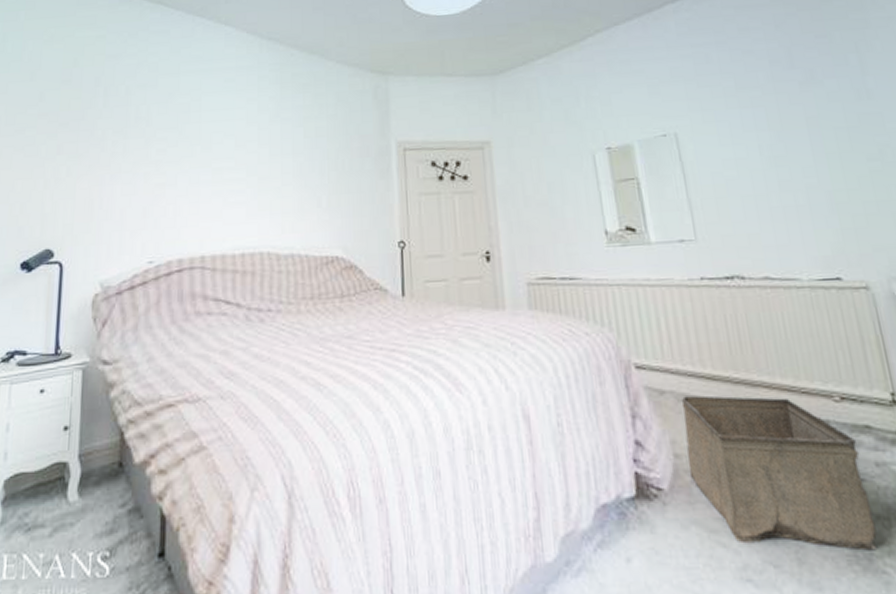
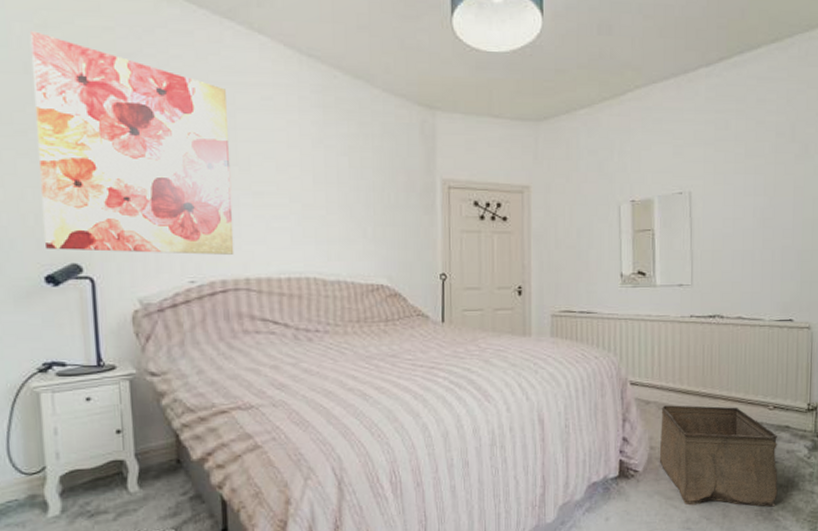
wall art: none [25,46,194,237] -> present [31,31,234,255]

